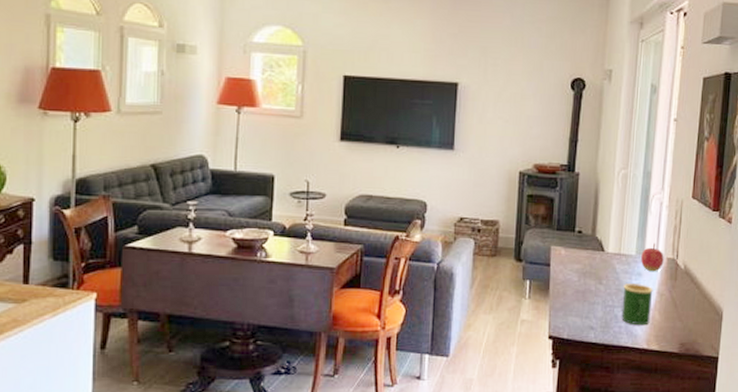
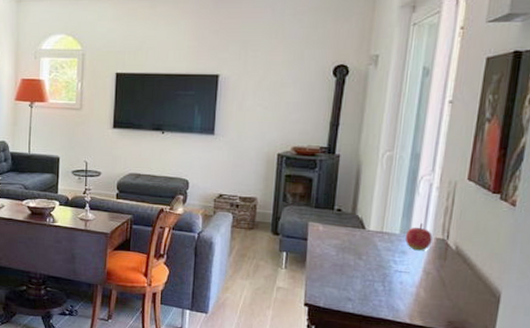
mug: present [621,284,653,326] -> none [382,260,419,301]

